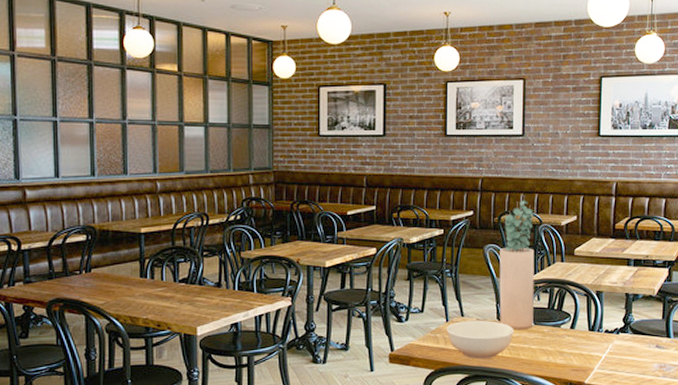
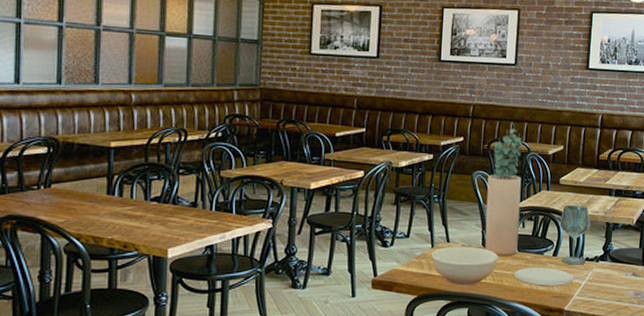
plate: none [530,340,594,360] -> present [513,268,574,287]
wine glass: none [576,276,609,338] -> present [559,205,591,265]

